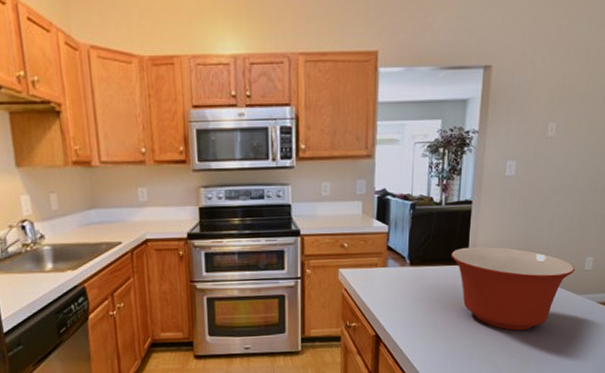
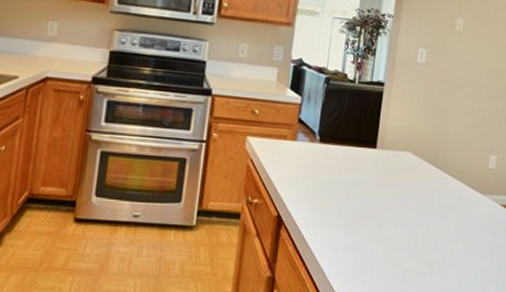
mixing bowl: present [451,246,575,331] -> none [361,130,480,228]

